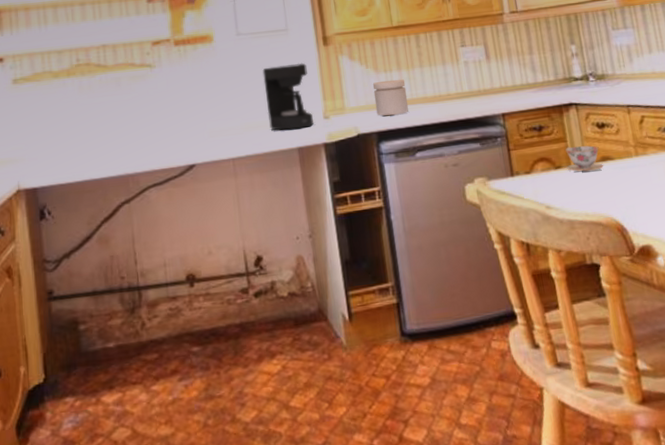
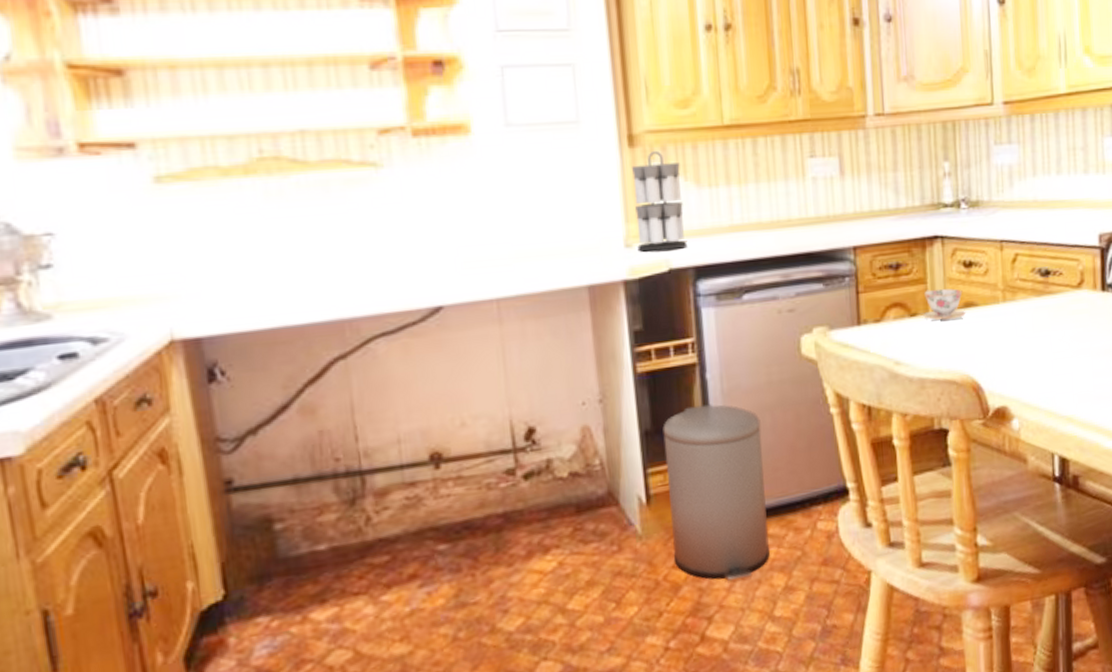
coffee maker: present [262,62,314,131] -> none [542,169,610,263]
spice rack: none [327,47,371,122] -> present [632,150,688,252]
pedal bin: none [359,240,453,391] -> present [662,404,770,582]
jar: present [373,79,409,117] -> none [692,197,738,247]

